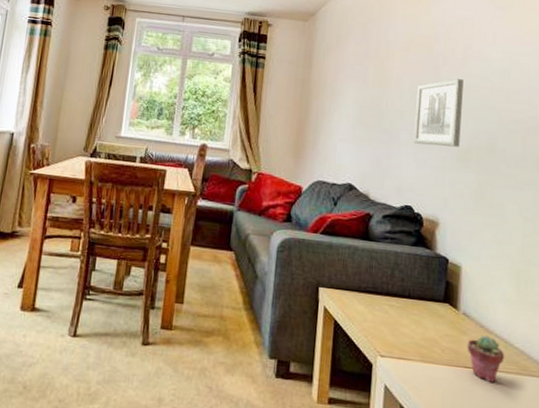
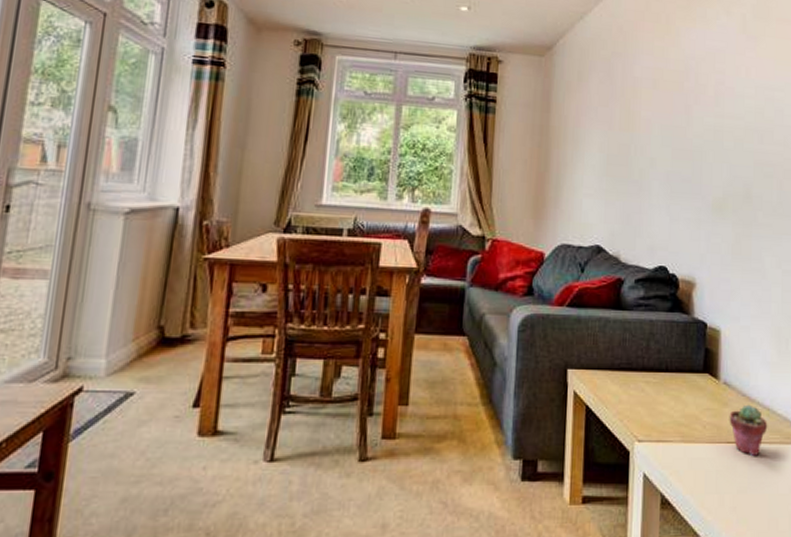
wall art: present [414,78,464,147] -> none [666,119,717,197]

